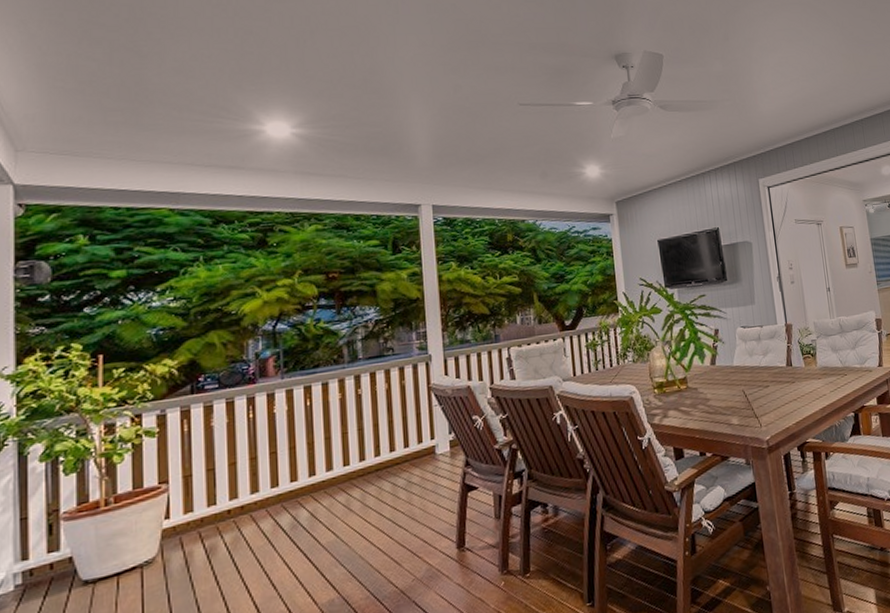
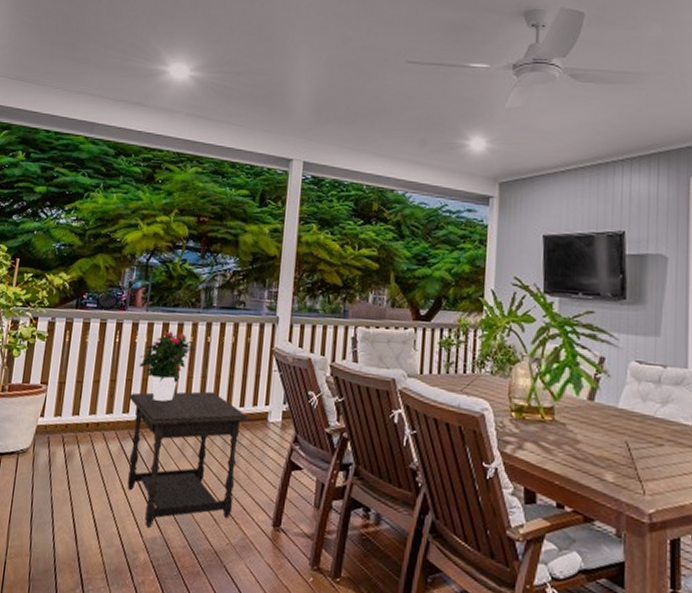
side table: none [276,440,417,593] -> present [127,391,250,528]
potted flower: none [281,392,345,466] -> present [139,331,195,402]

